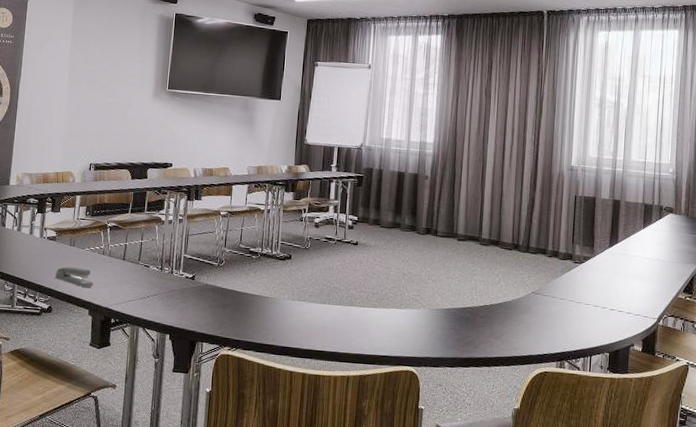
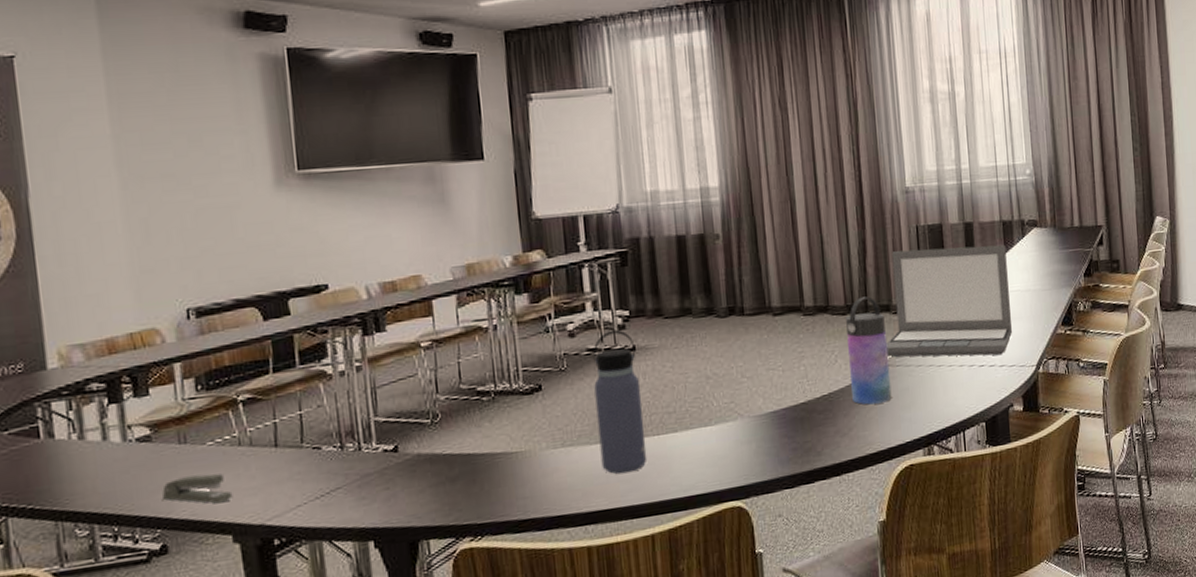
water bottle: none [322,228,358,329] -> present [593,329,648,474]
water bottle: none [507,239,541,321] -> present [846,296,892,405]
laptop: none [539,211,644,305] -> present [886,245,1013,357]

